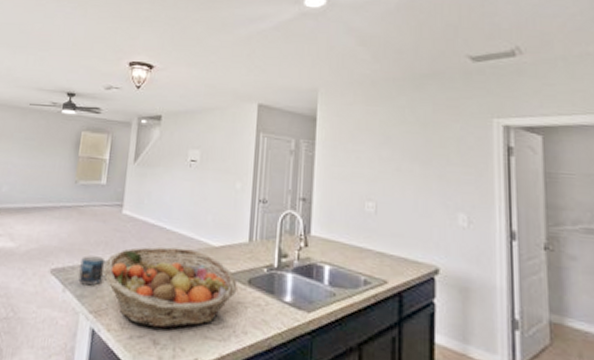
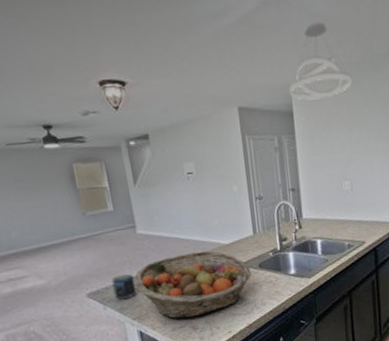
pendant light: none [316,36,388,109] -> present [289,22,352,100]

